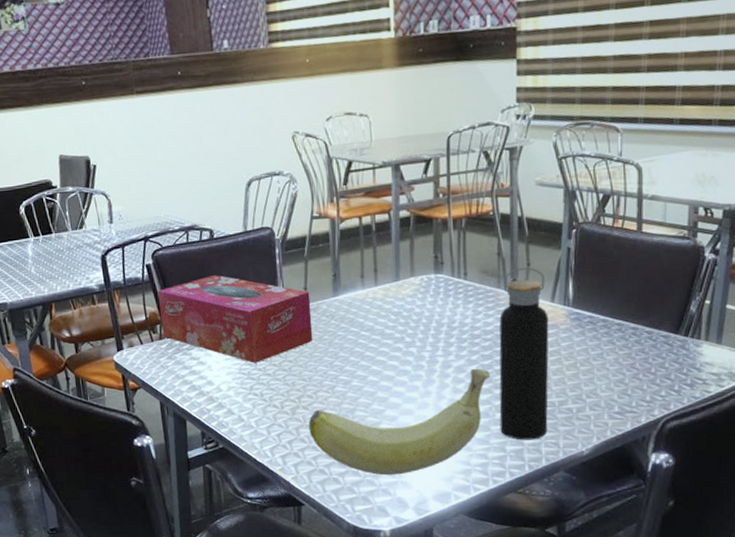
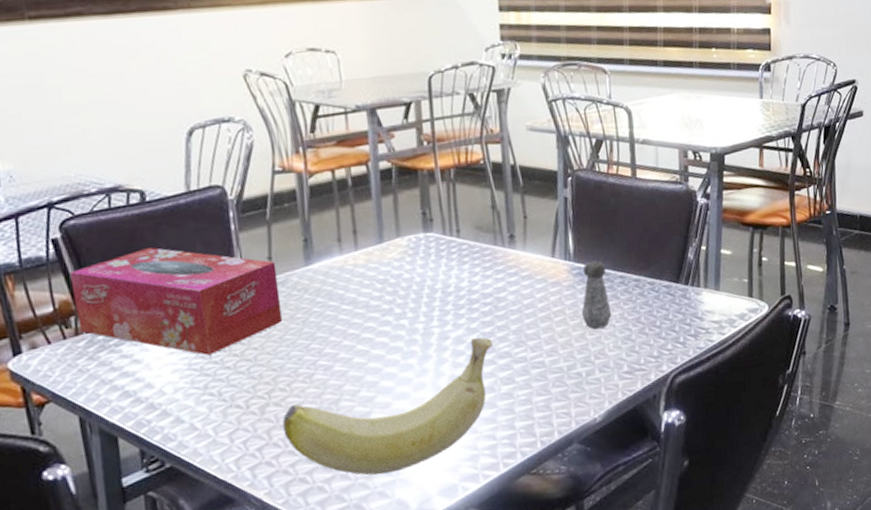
water bottle: present [499,267,549,440] -> none [498,220,558,414]
salt shaker: none [576,308,607,371] -> present [581,261,612,330]

